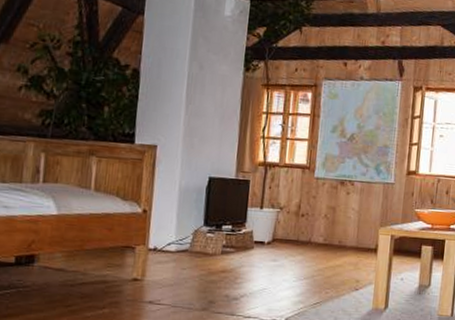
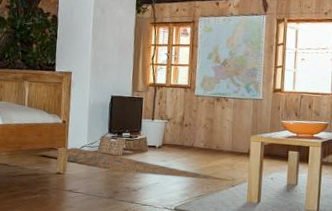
rug: none [107,244,357,284] -> present [38,147,233,181]

